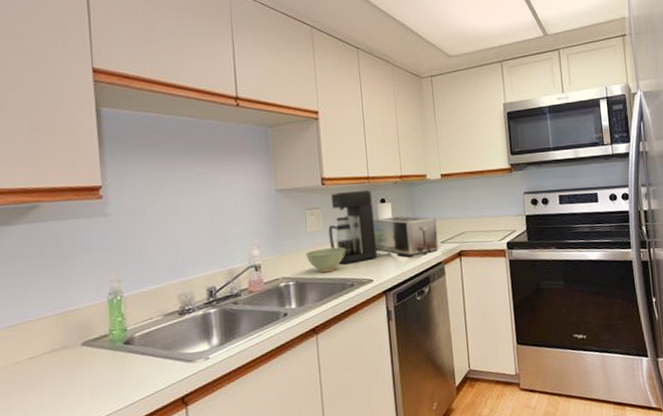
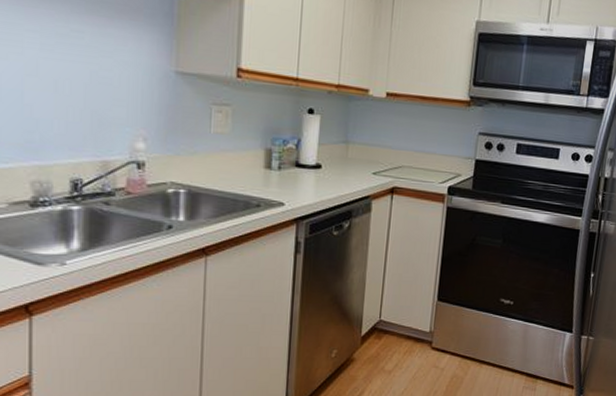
bowl: present [306,247,345,273] -> none [205,155,255,186]
coffee maker: present [328,190,378,264] -> none [236,90,298,180]
toaster: present [372,216,439,257] -> none [293,131,372,185]

